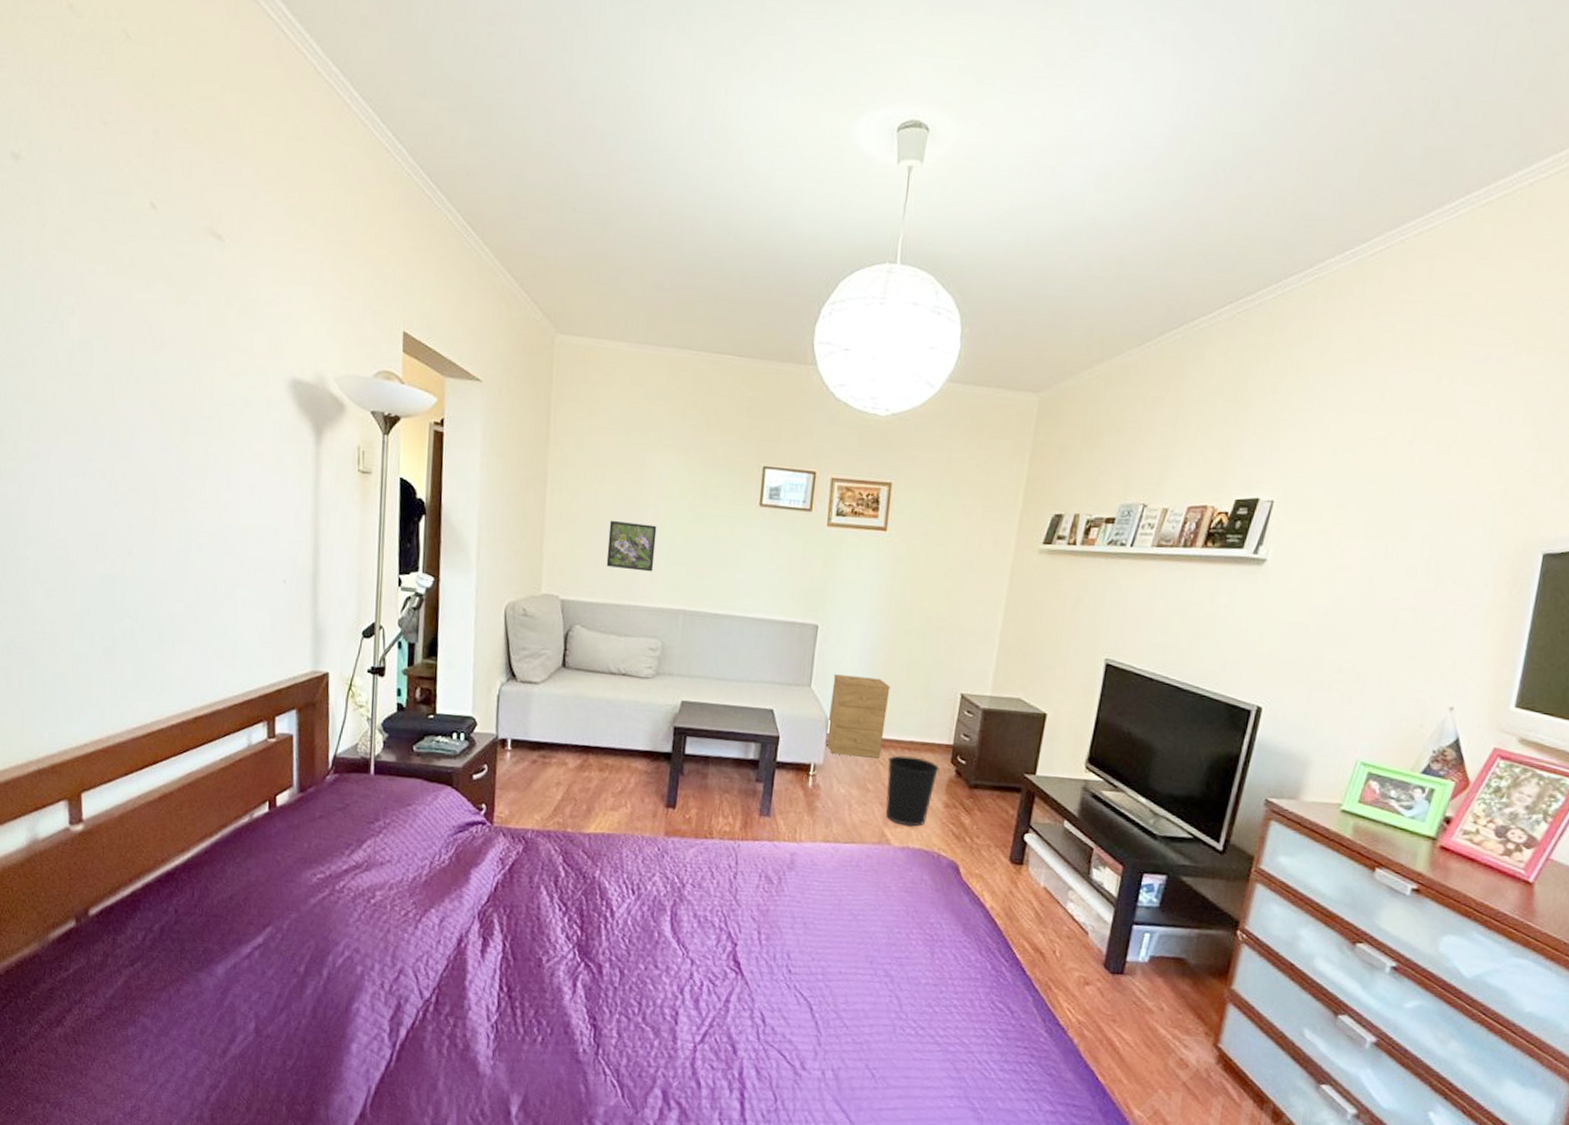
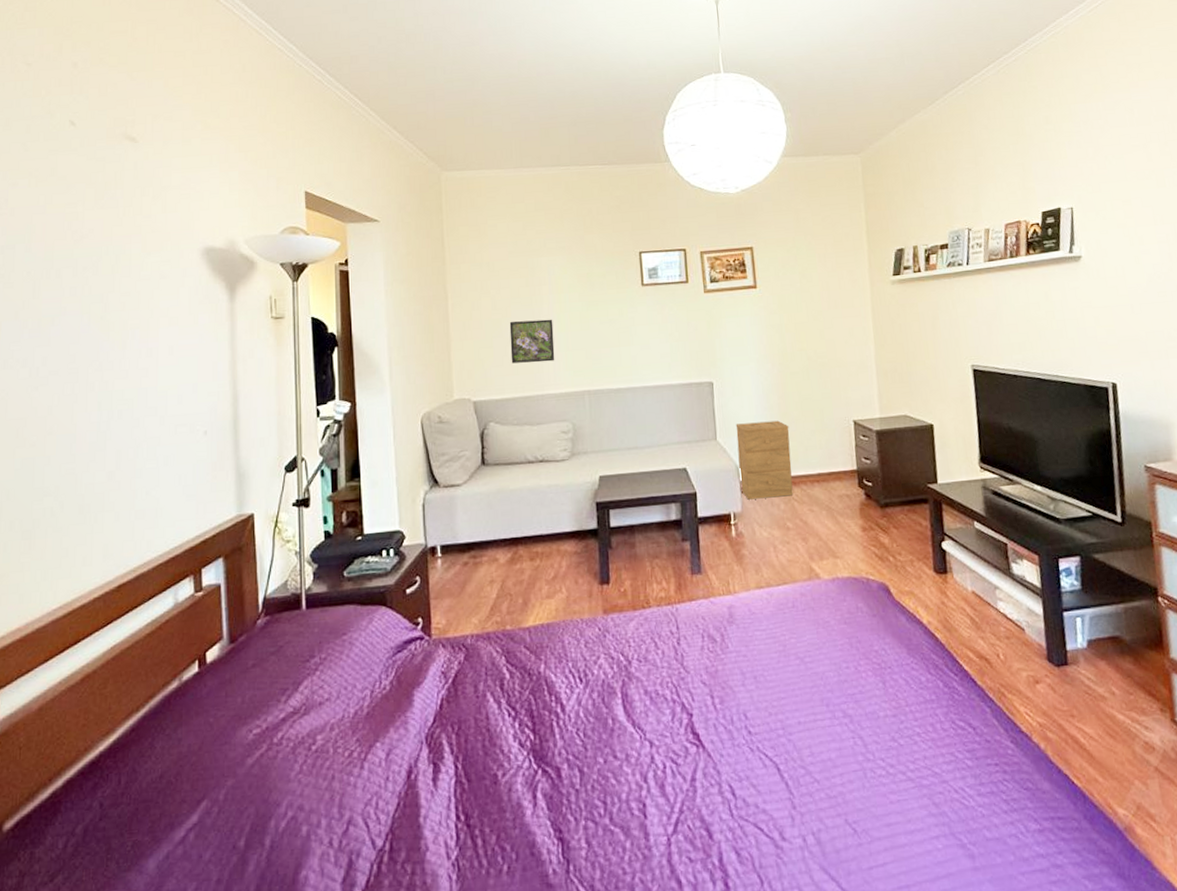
wastebasket: present [886,755,940,827] -> none [801,487,850,557]

